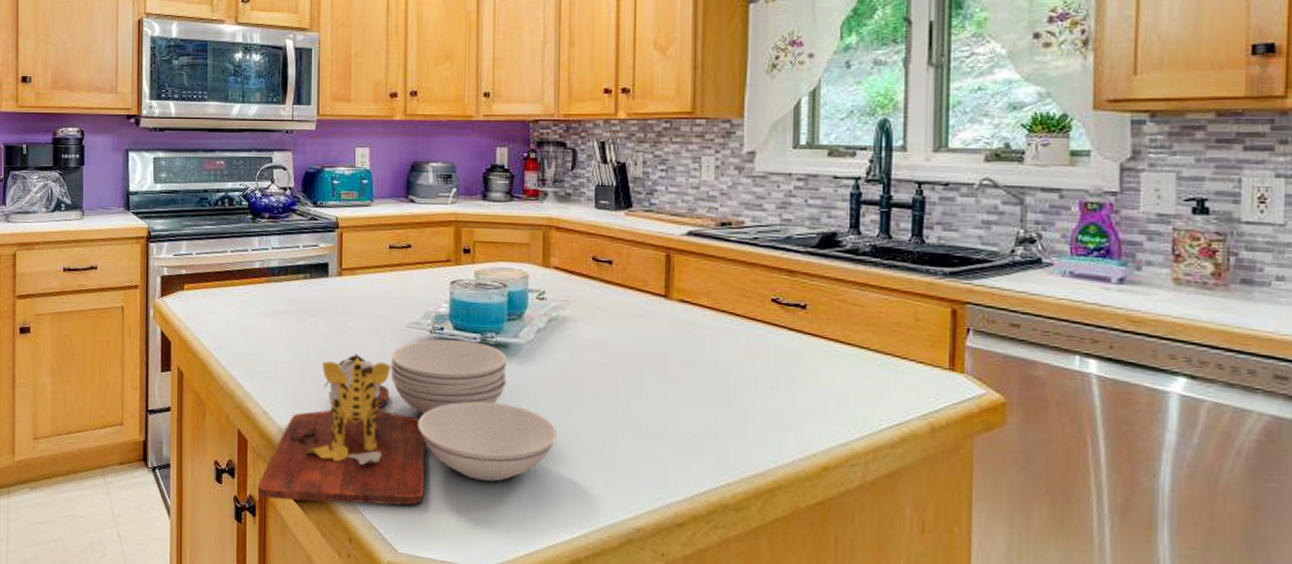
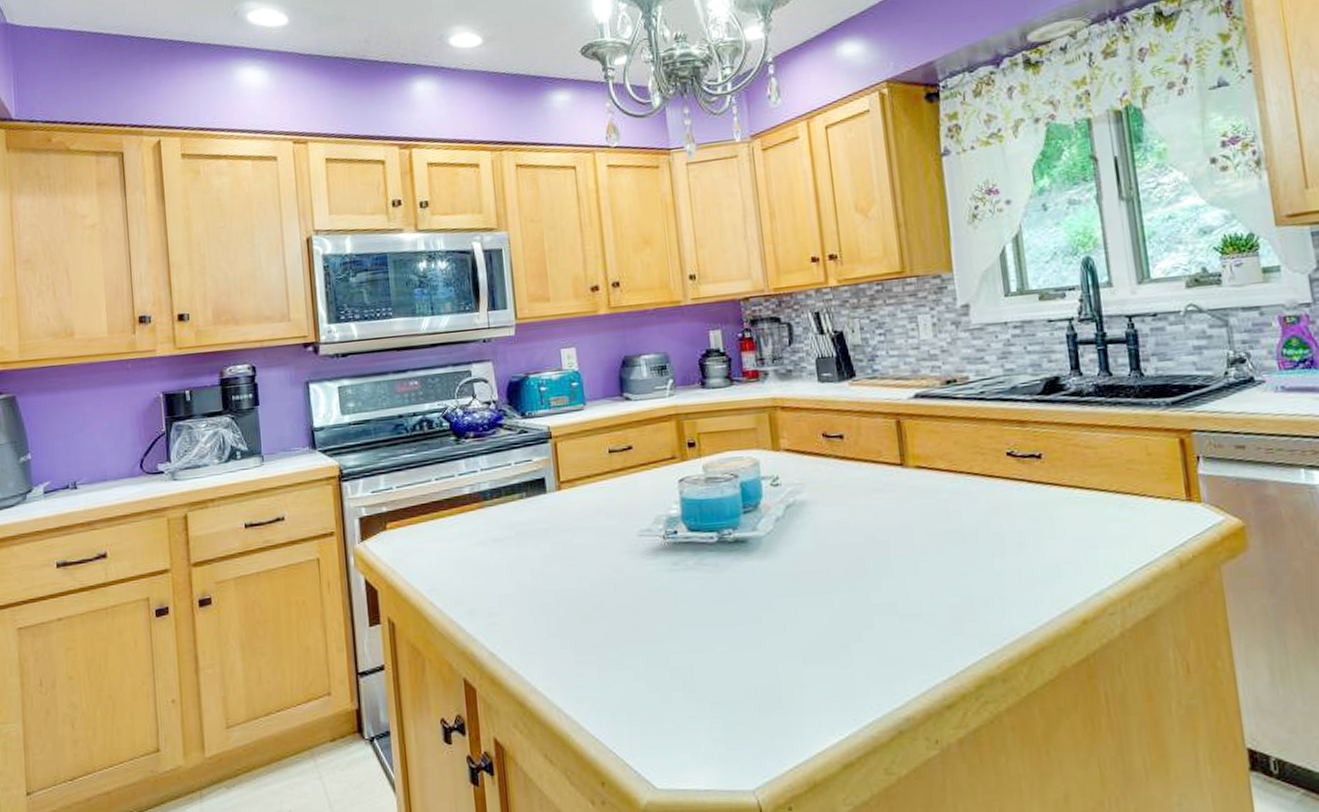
cutting board: present [258,339,558,506] -> none [493,541,812,752]

